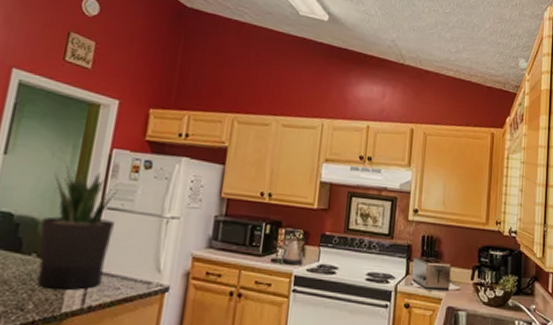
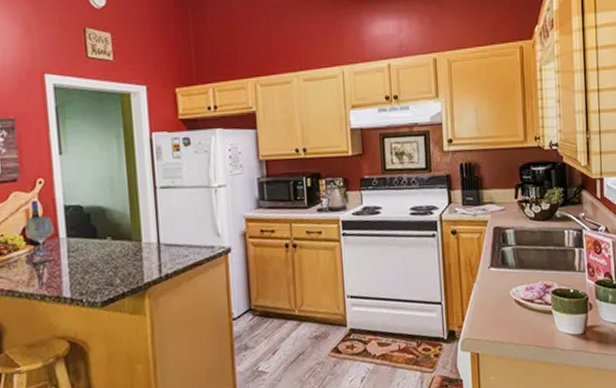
planter: present [36,165,118,291] -> none [106,155,171,266]
toaster: present [412,256,451,292] -> none [454,182,494,215]

